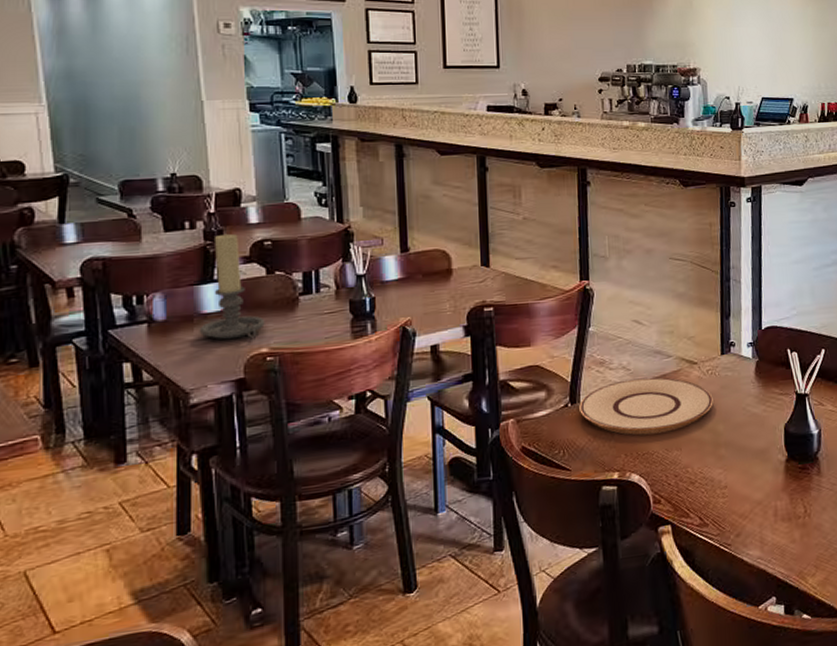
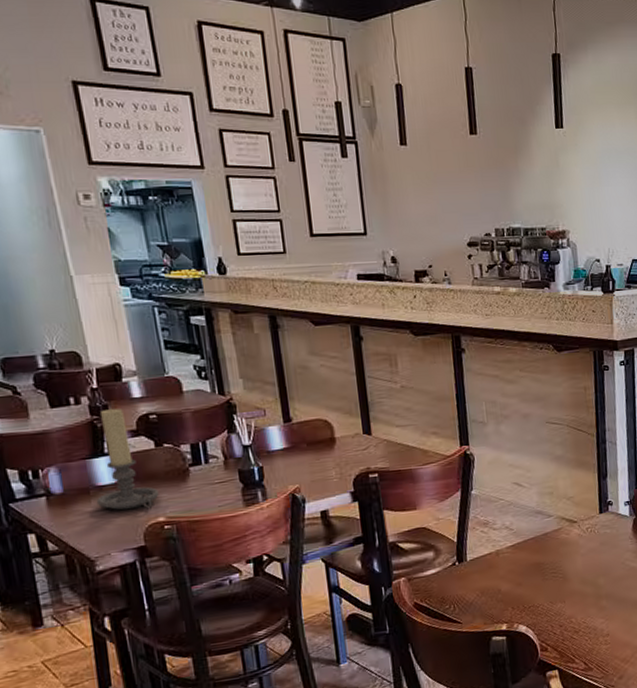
plate: present [579,377,713,435] -> none [466,536,594,590]

